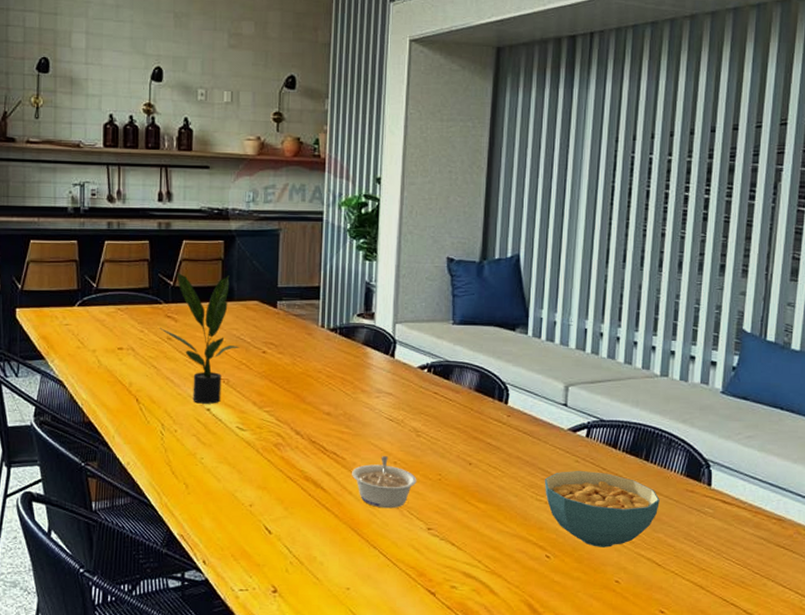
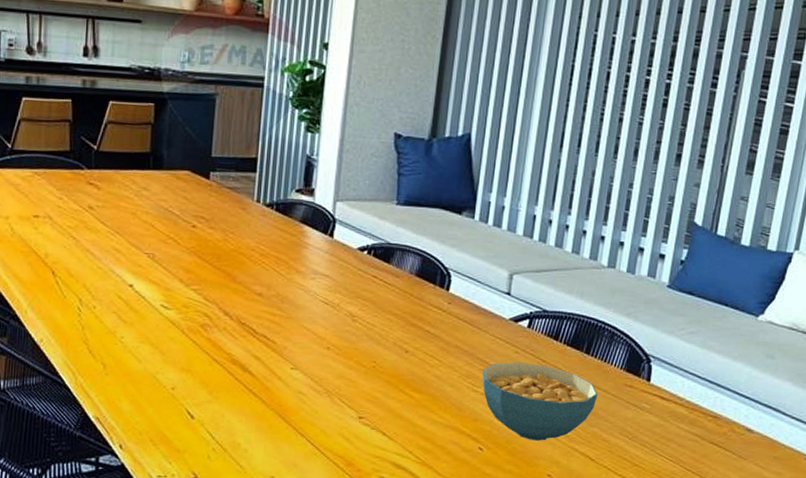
potted plant: present [160,272,239,404] -> none [80,135,167,280]
legume: present [352,456,417,509] -> none [282,341,350,396]

